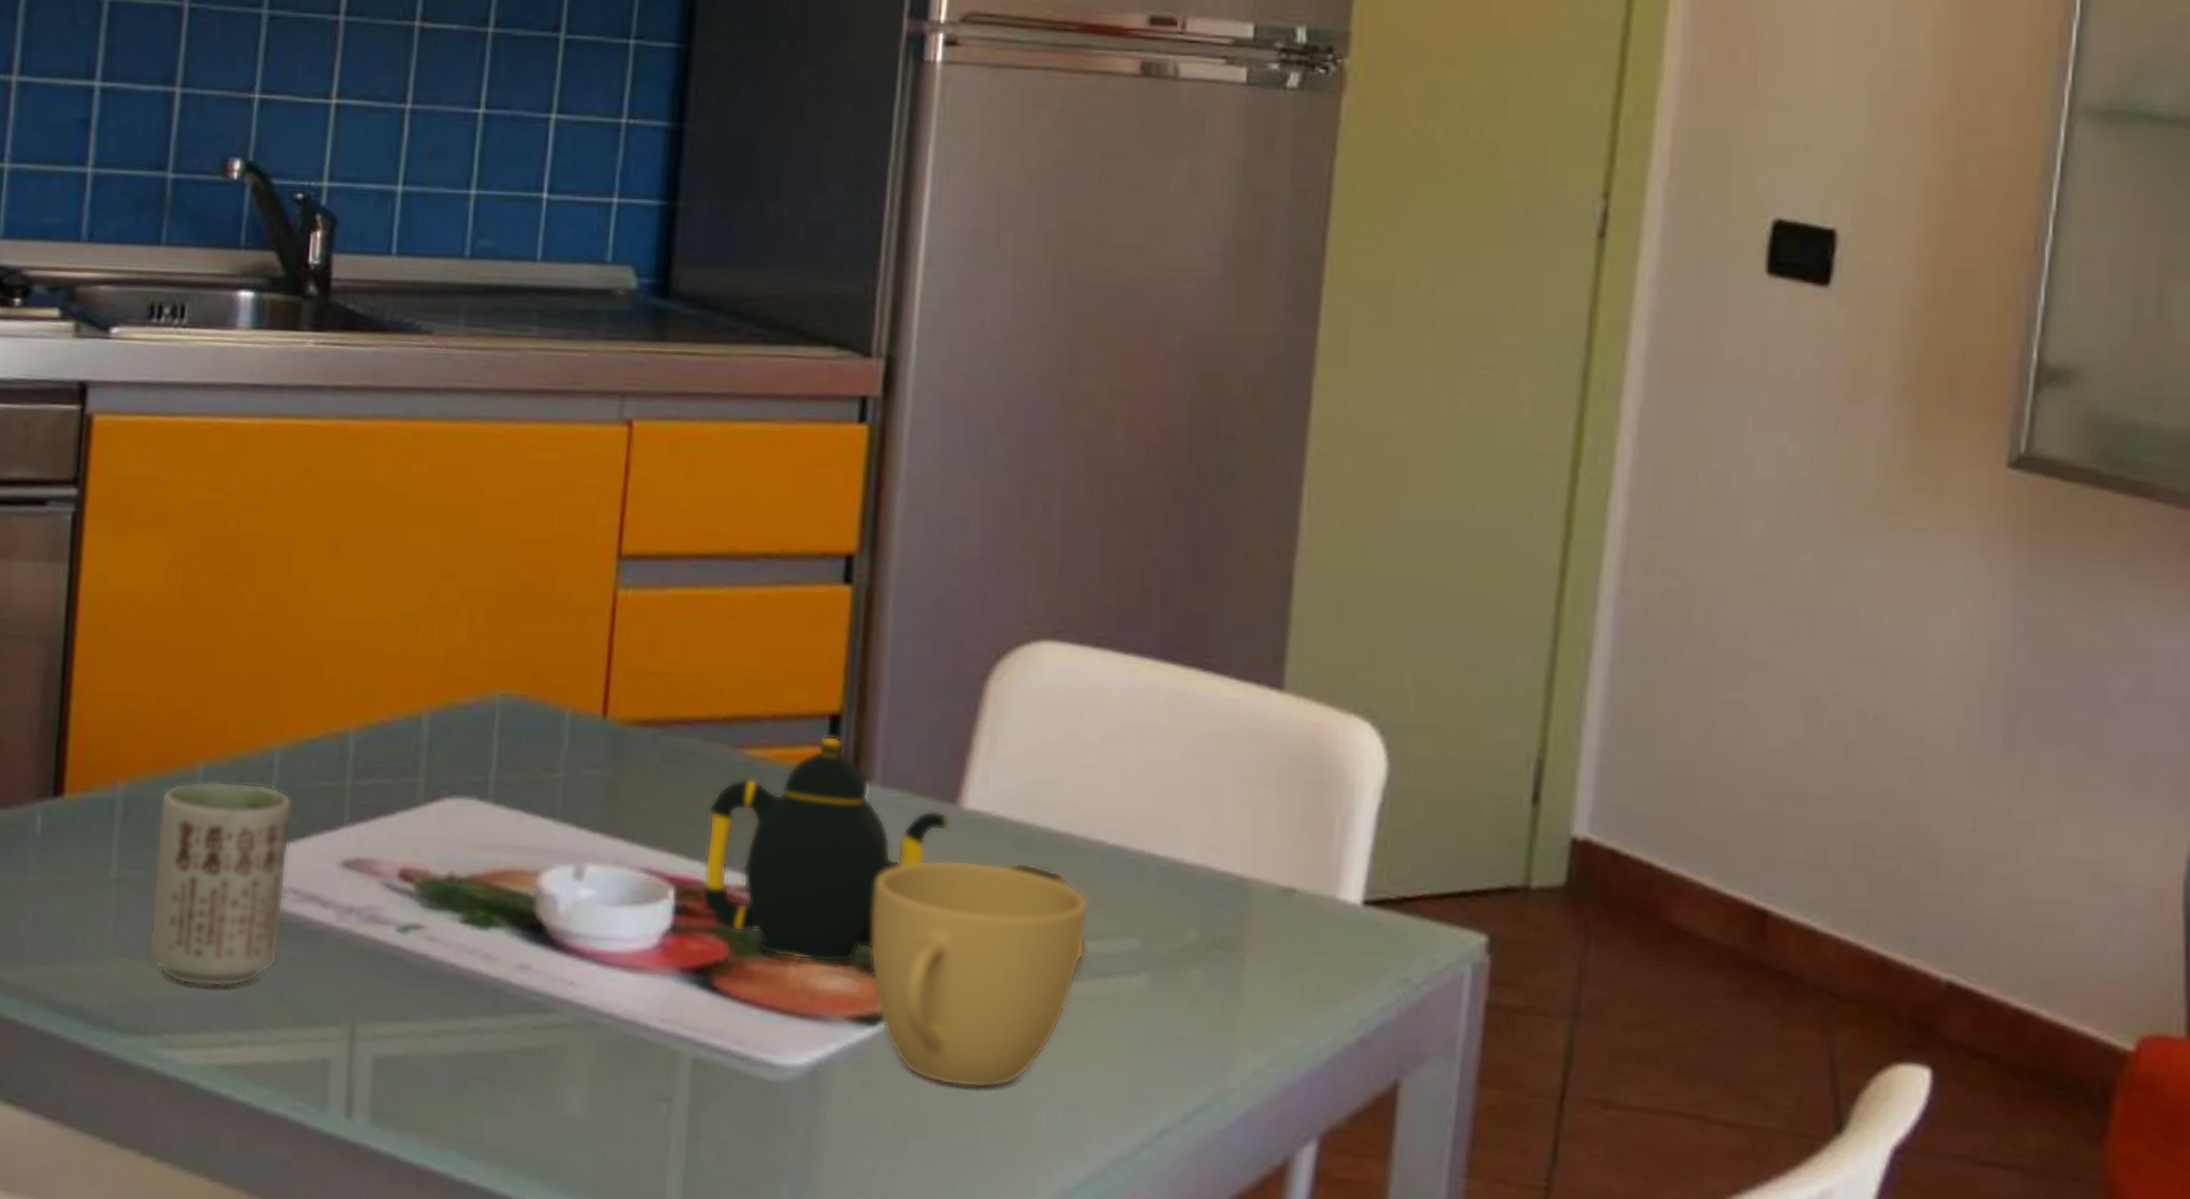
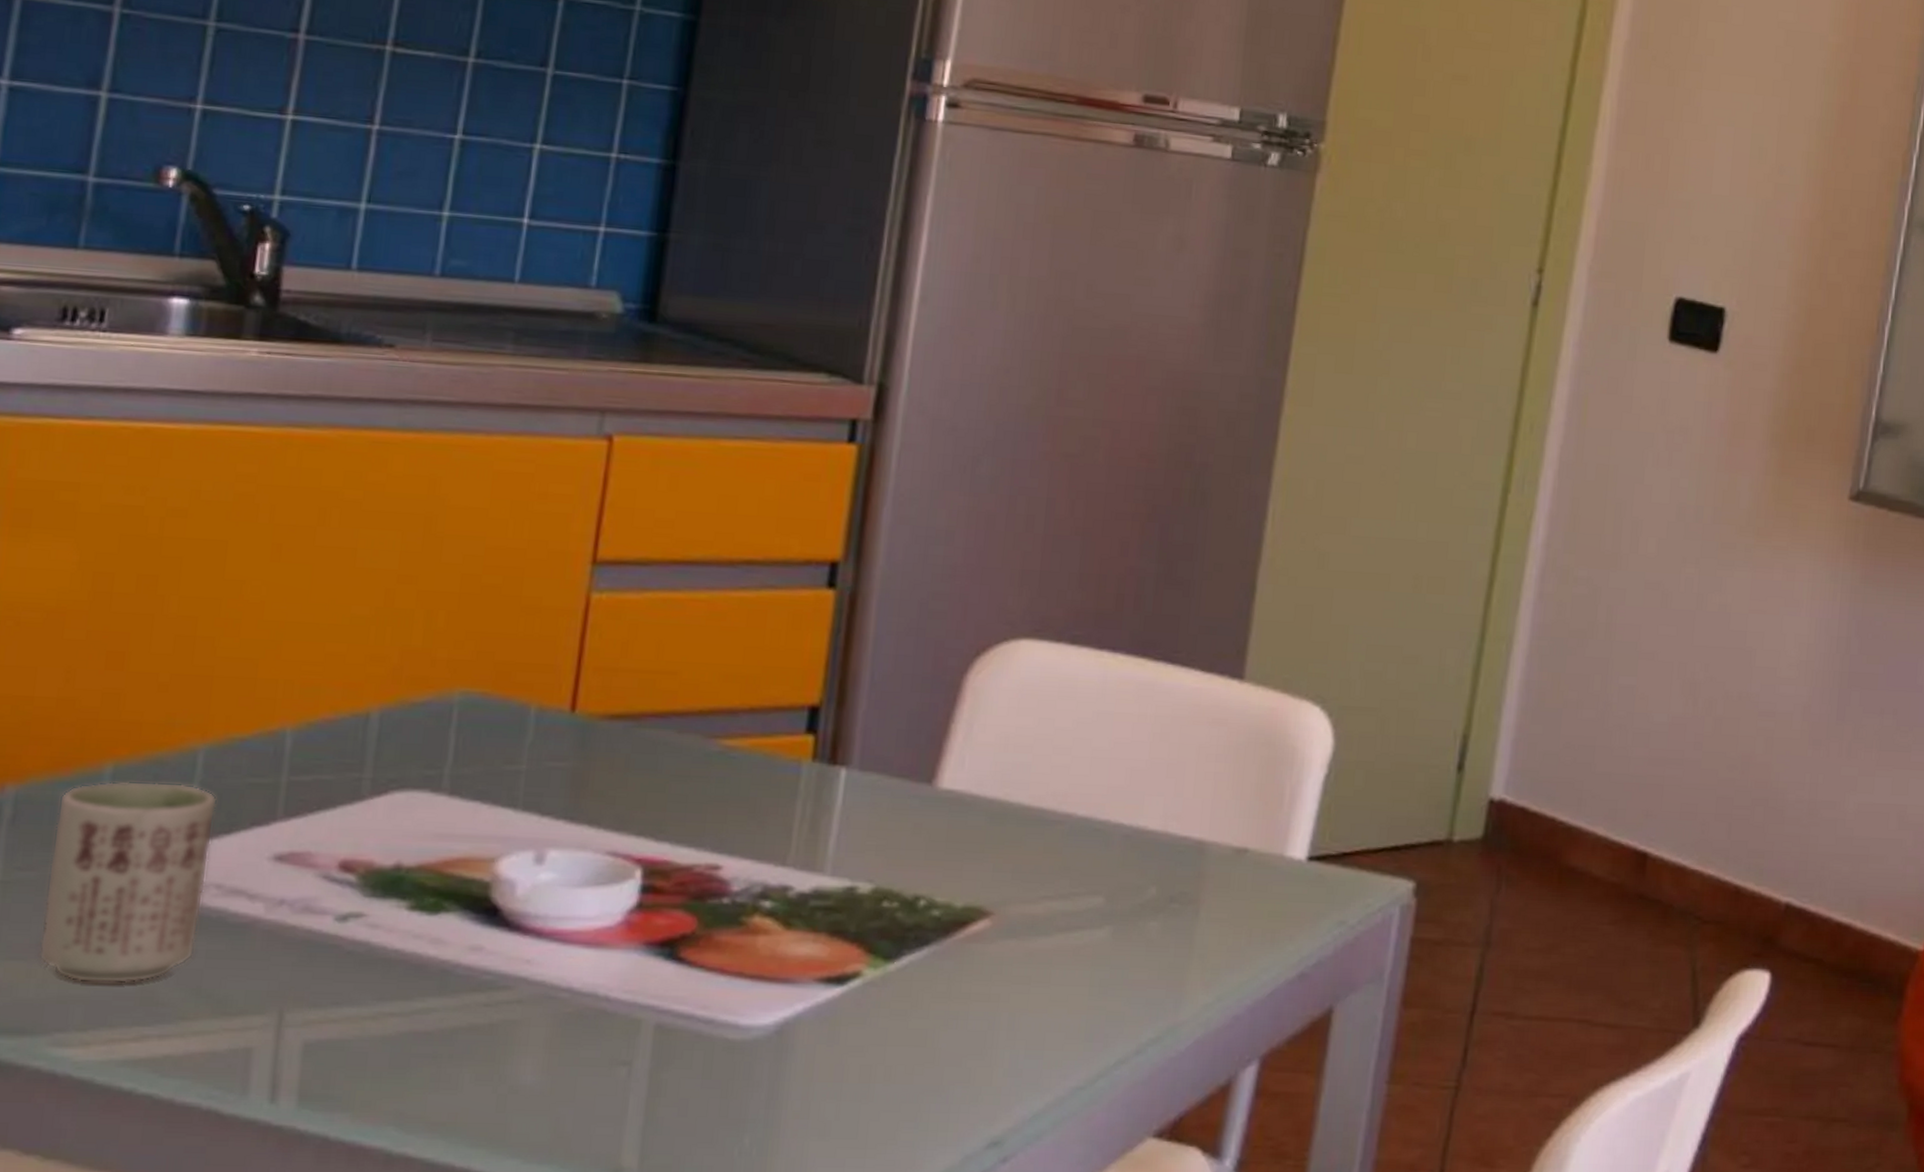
teapot: present [701,735,1086,964] -> none [670,725,1053,931]
cup: present [870,860,1089,1088] -> none [841,834,1056,1035]

